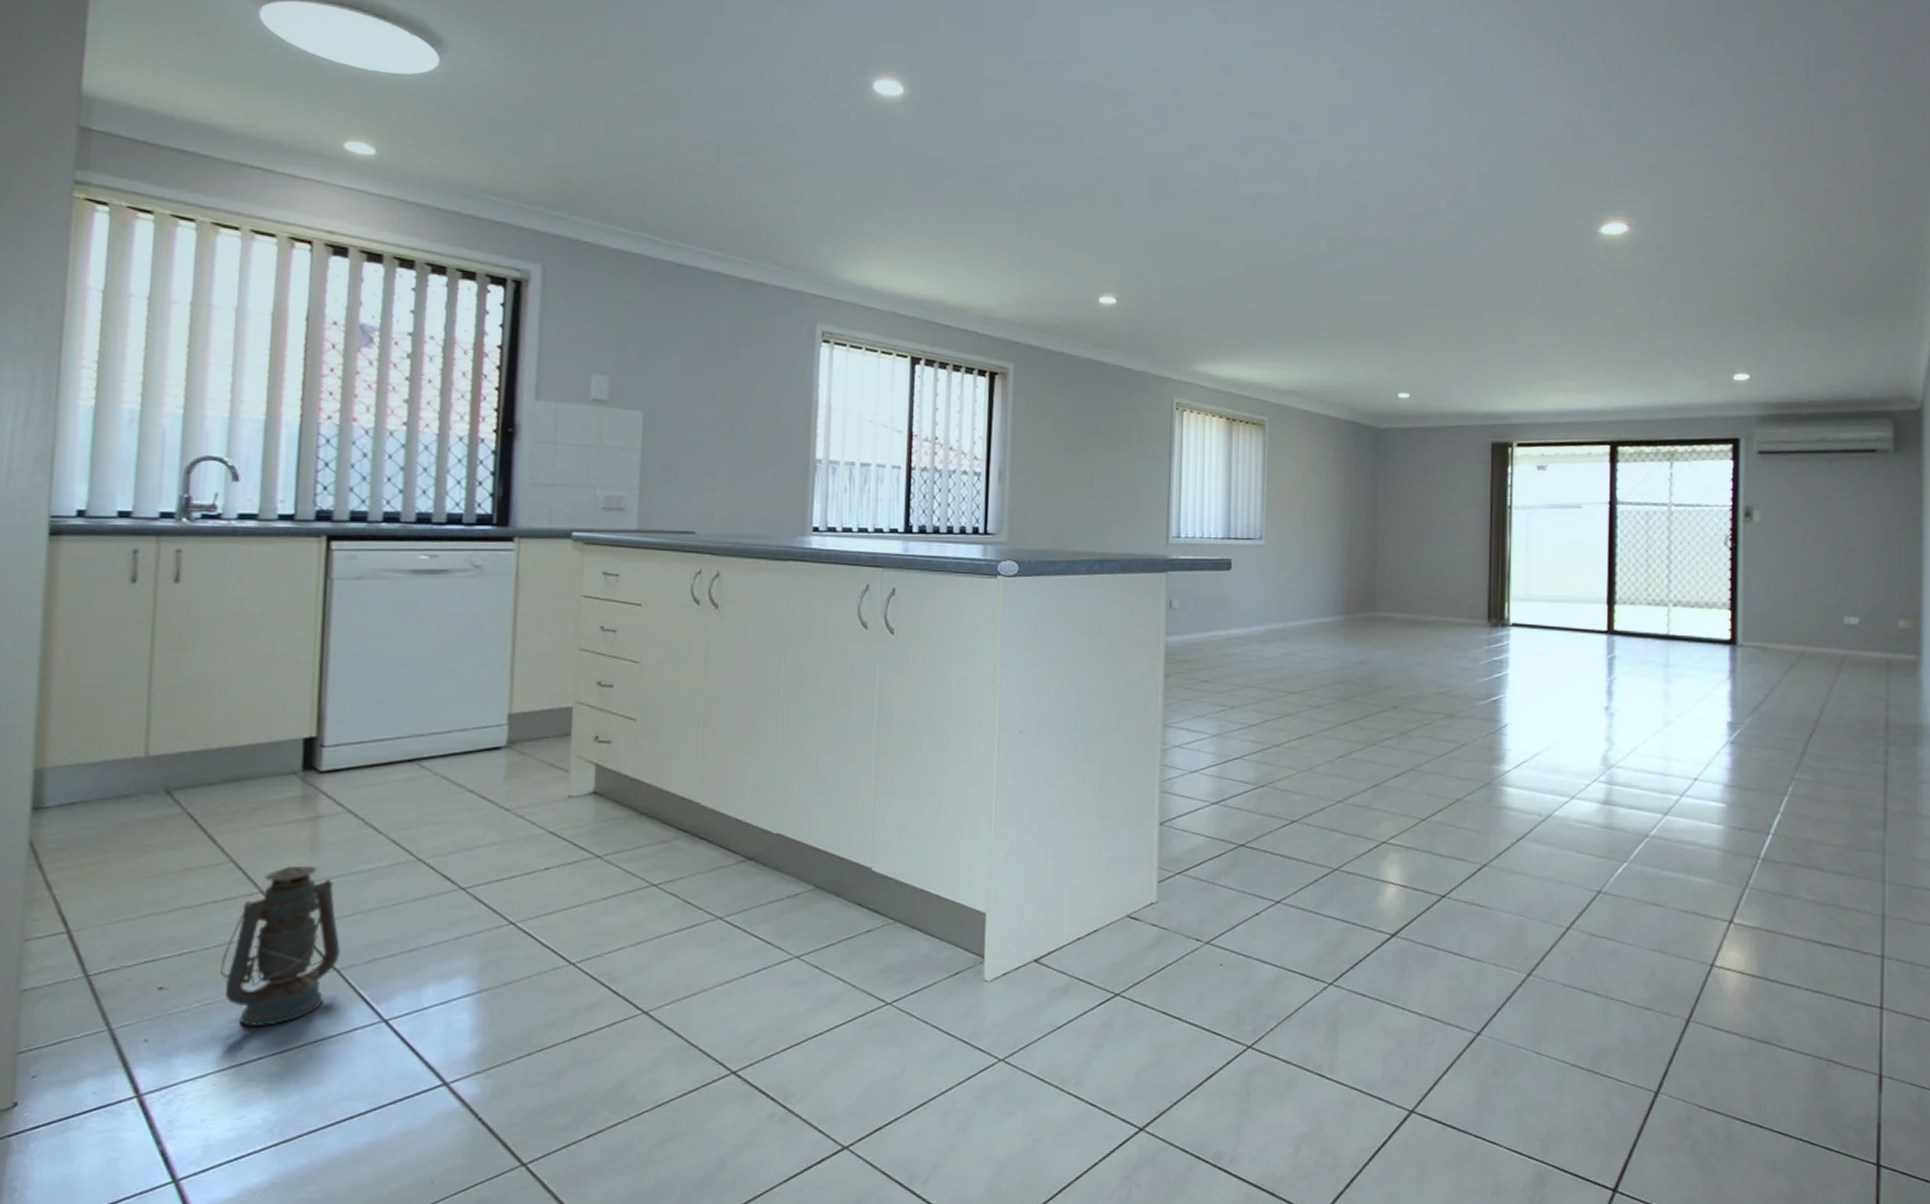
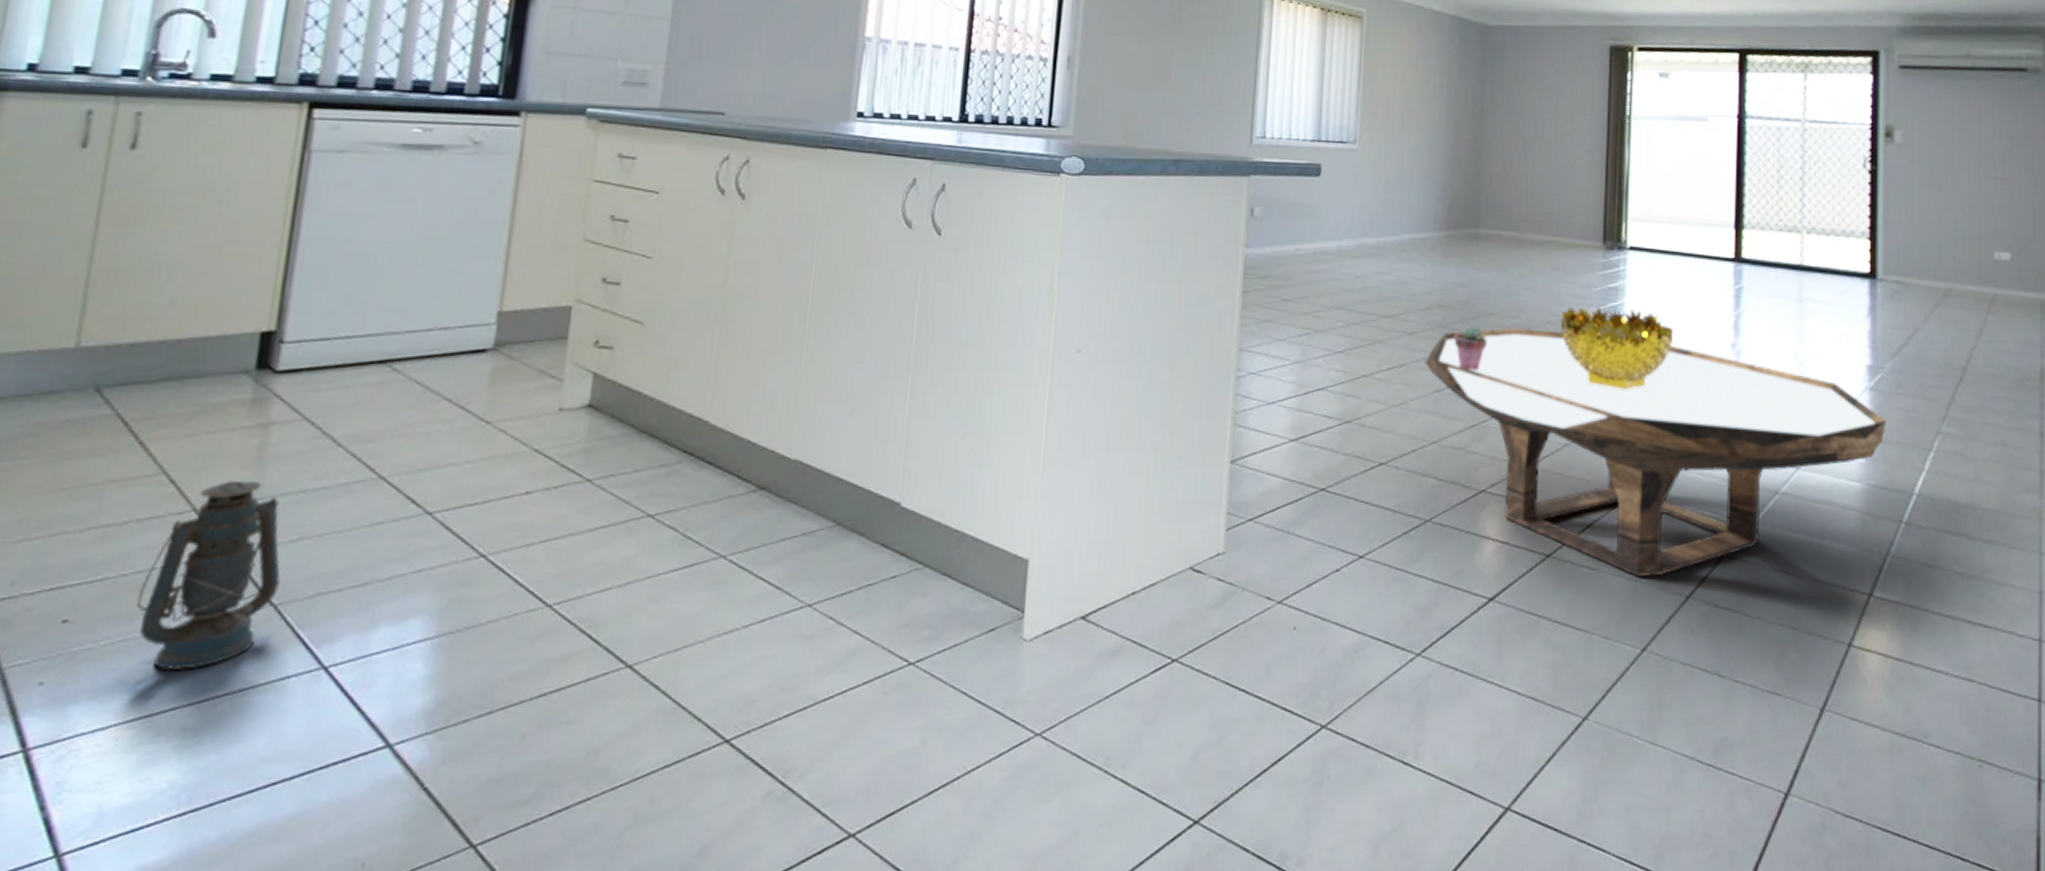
coffee table: none [1330,698,1745,913] -> present [1425,327,1886,578]
potted succulent: none [1355,697,1386,738] -> present [1454,325,1488,371]
decorative bowl: none [1450,677,1552,751] -> present [1560,306,1673,391]

